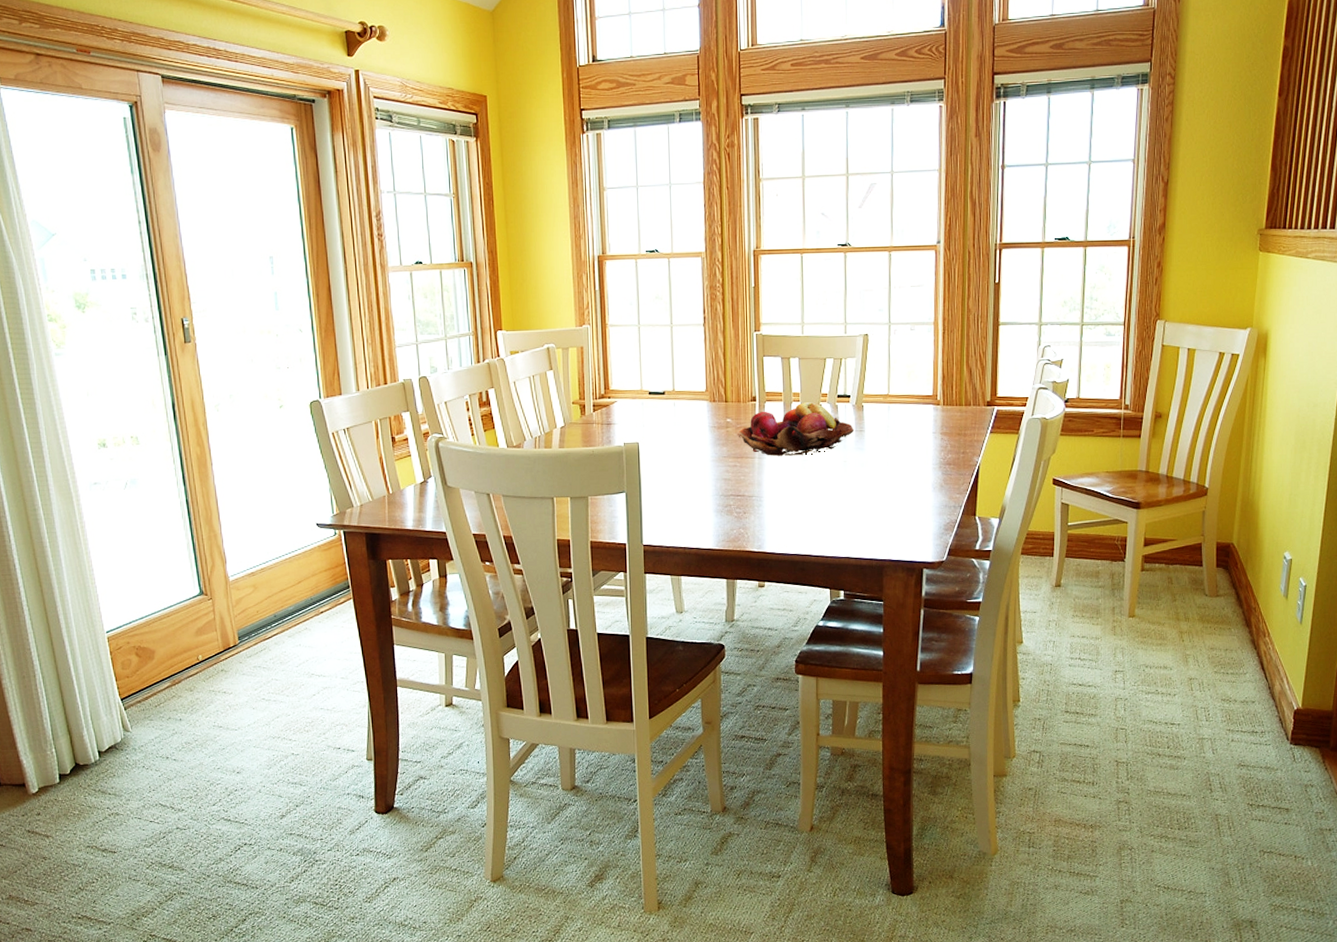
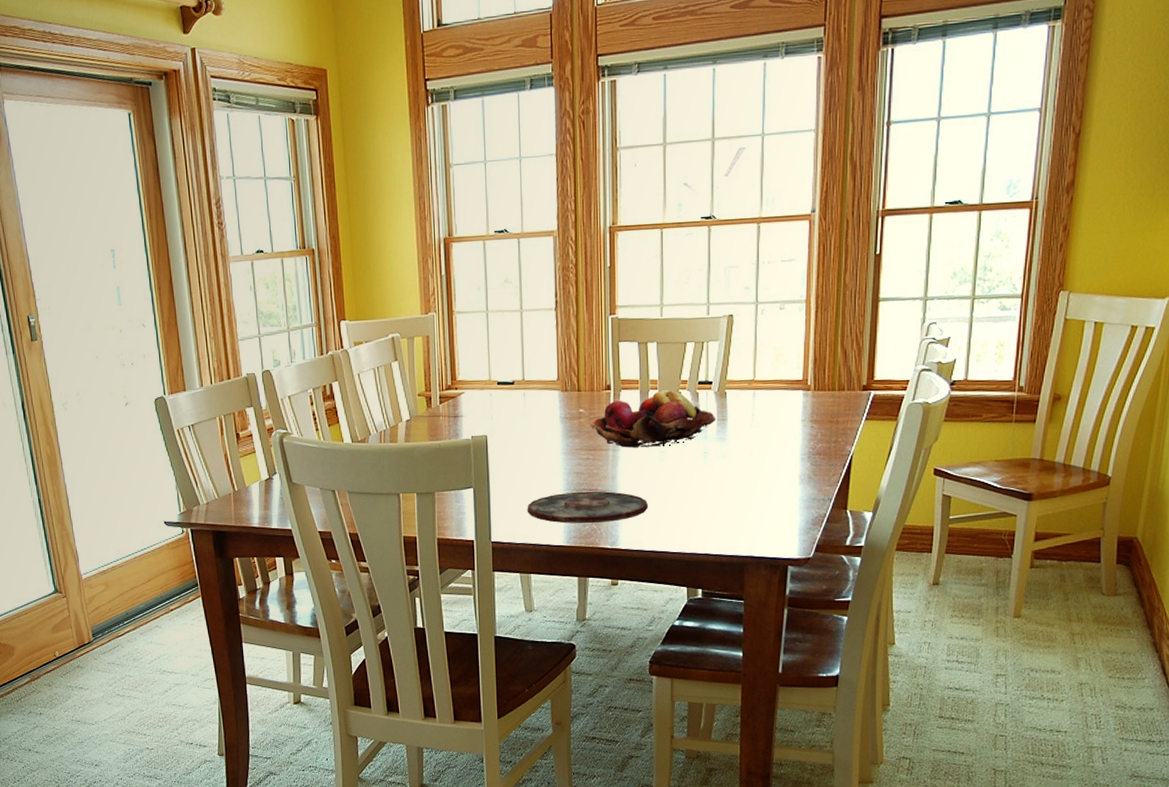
plate: none [677,496,793,528] -> present [527,491,649,524]

